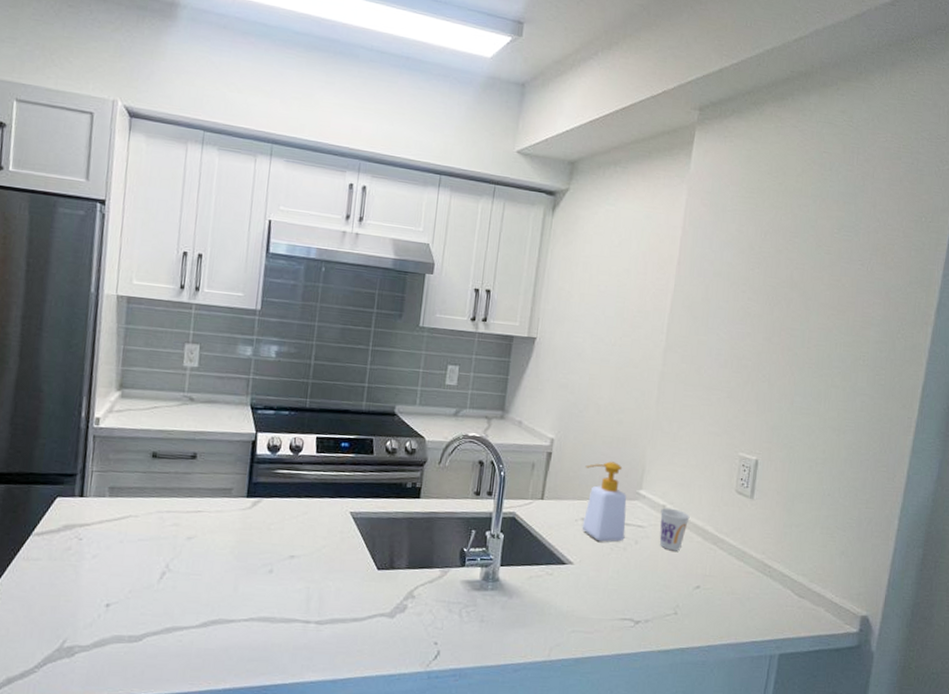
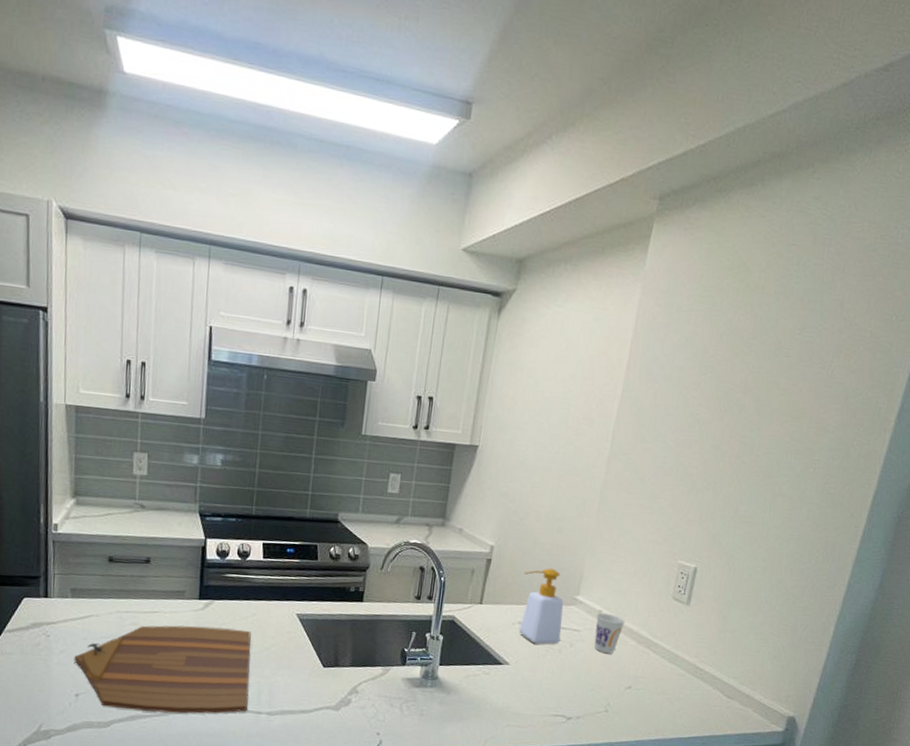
cutting board: none [107,526,302,624] -> present [74,625,251,714]

